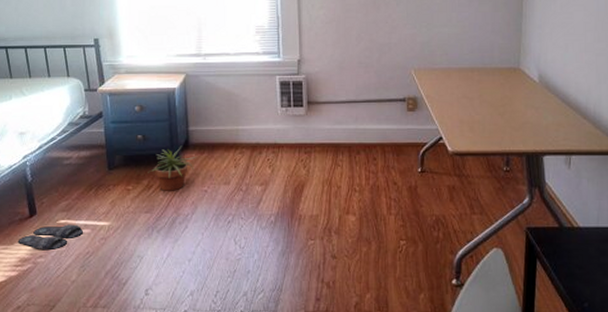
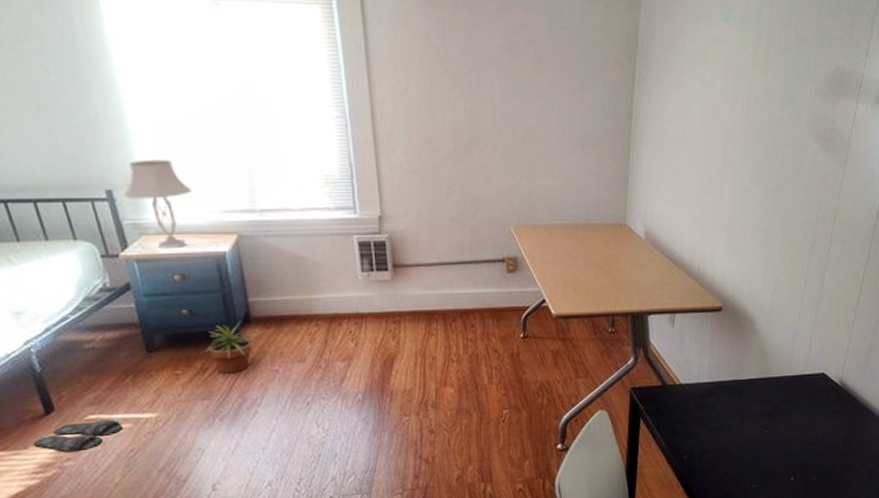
table lamp: none [105,15,155,85] -> present [122,159,192,249]

